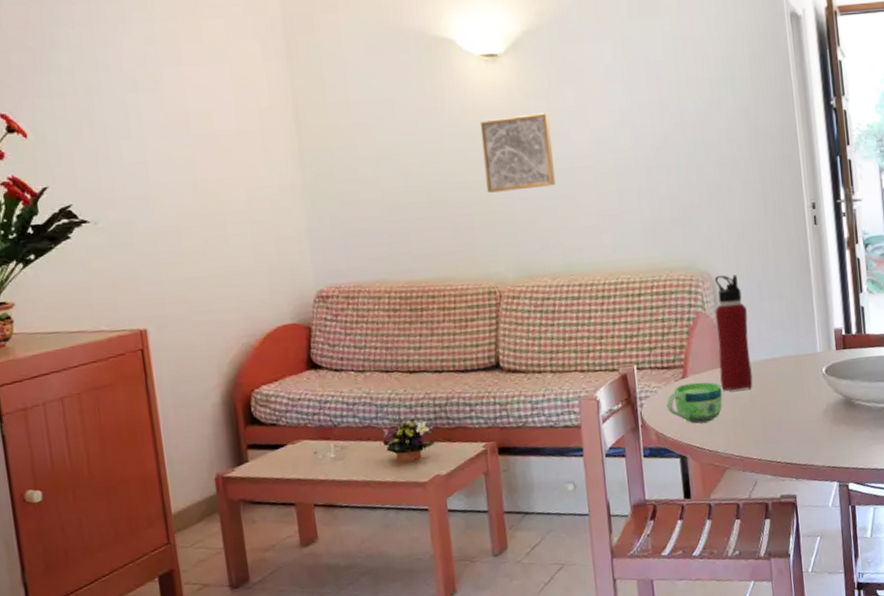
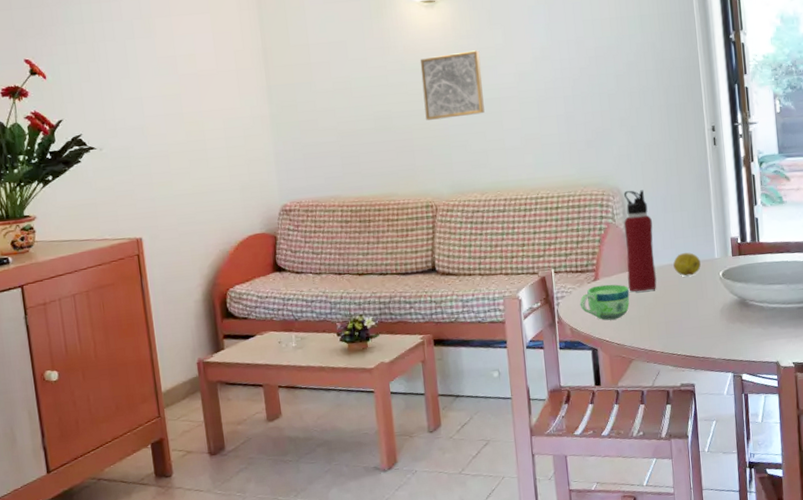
fruit: none [771,346,802,373] -> present [673,252,701,277]

